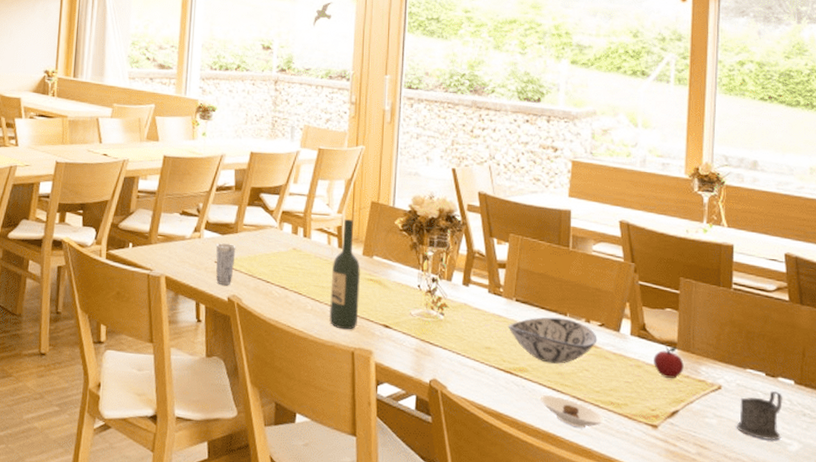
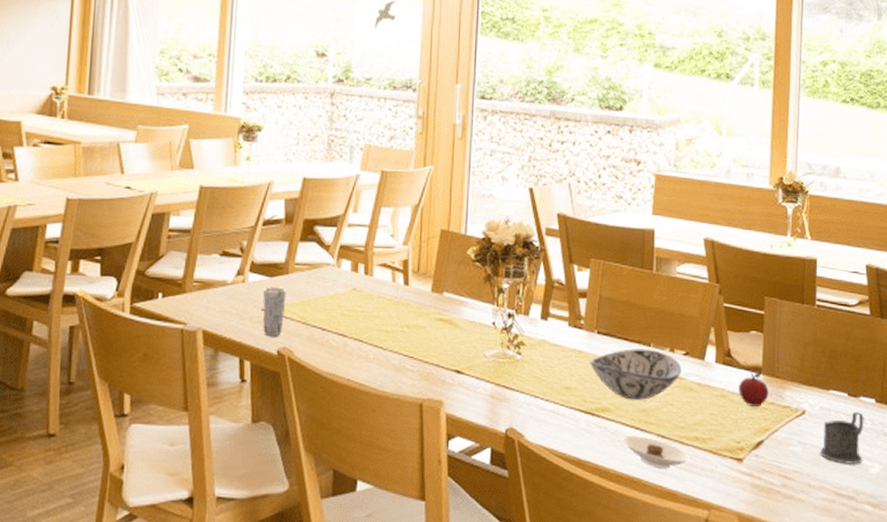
wine bottle: present [329,218,360,330] -> none [394,251,429,379]

